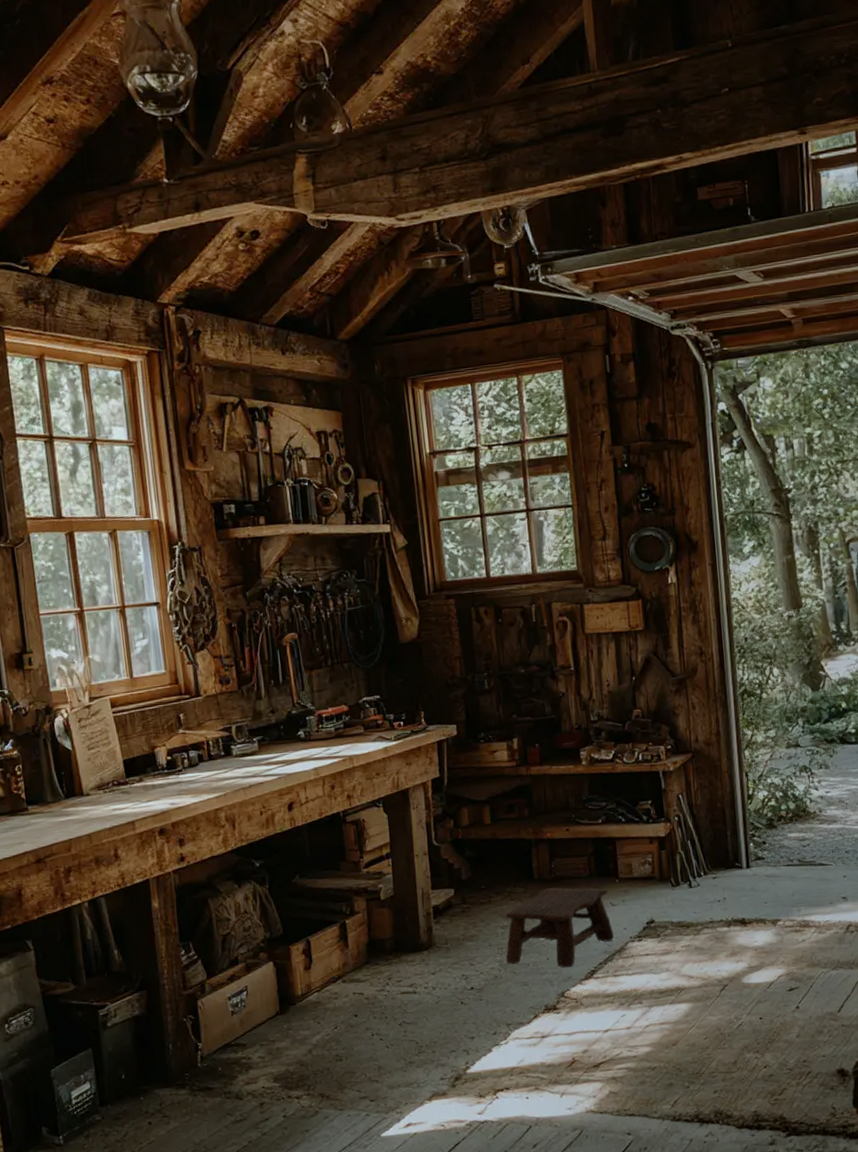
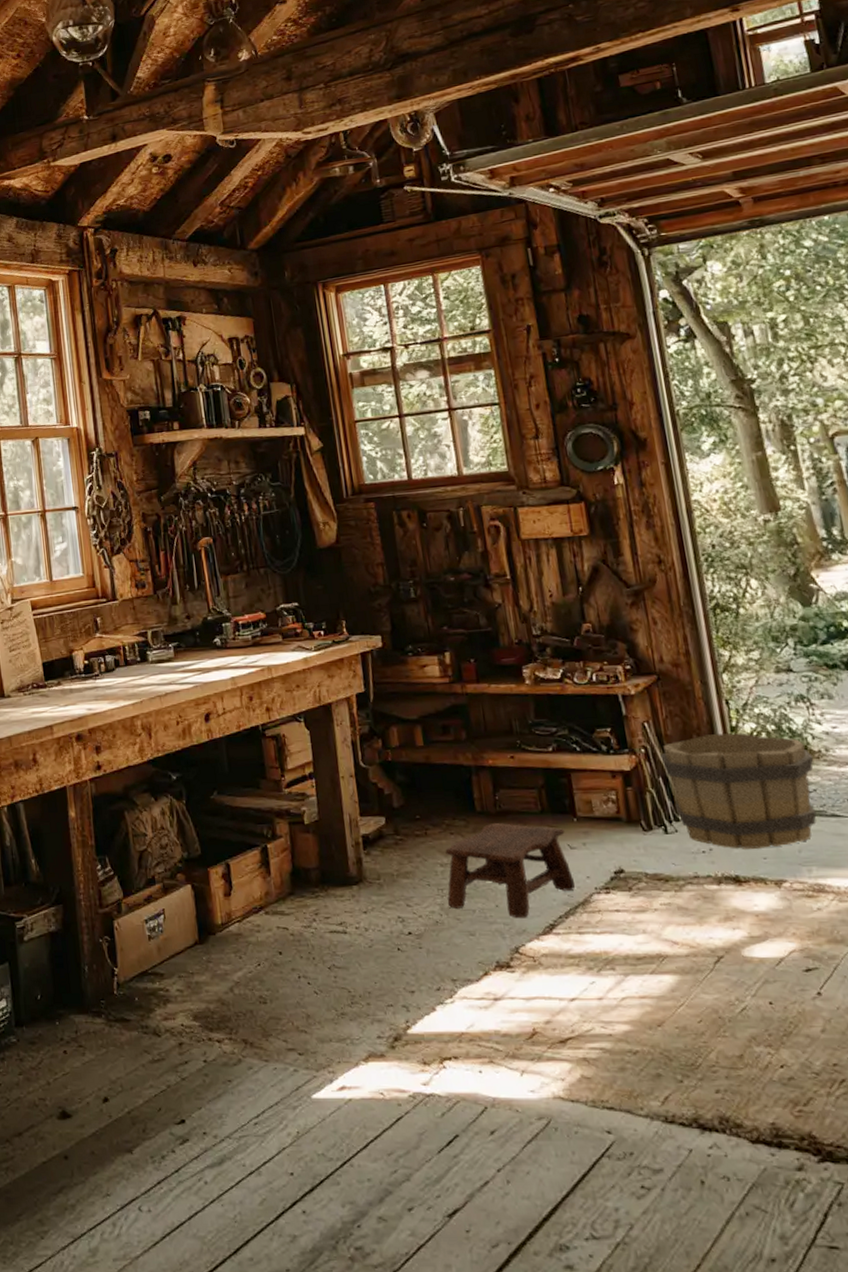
wooden barrel: none [690,799,810,897] -> present [660,732,817,849]

